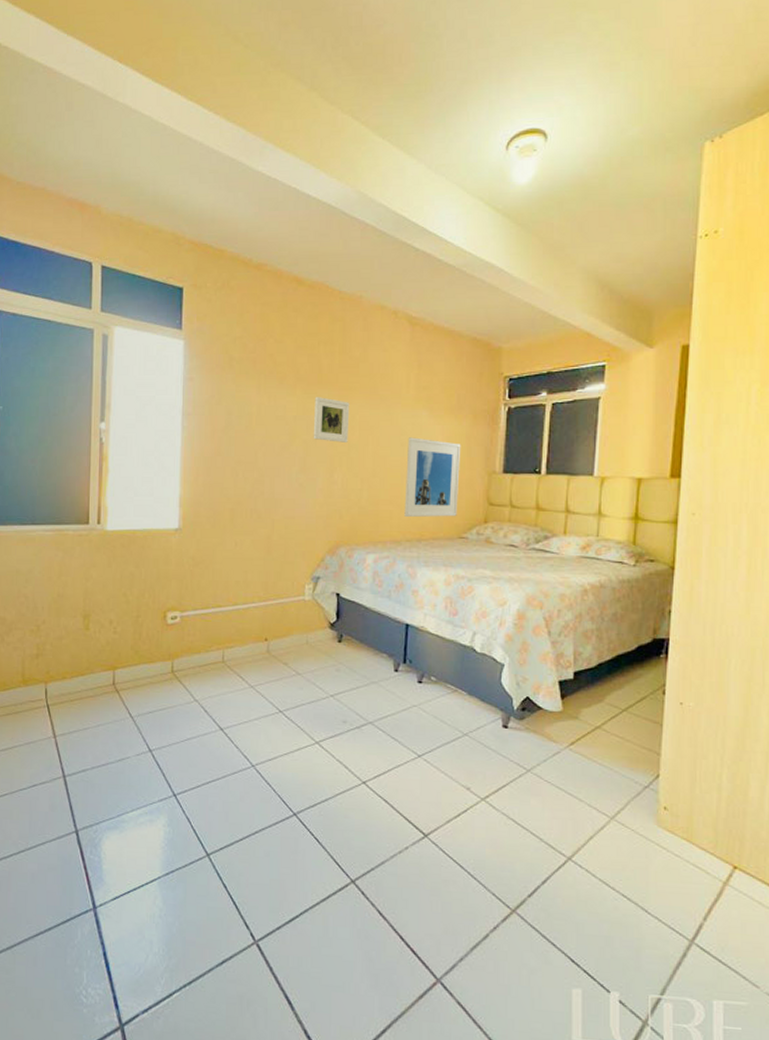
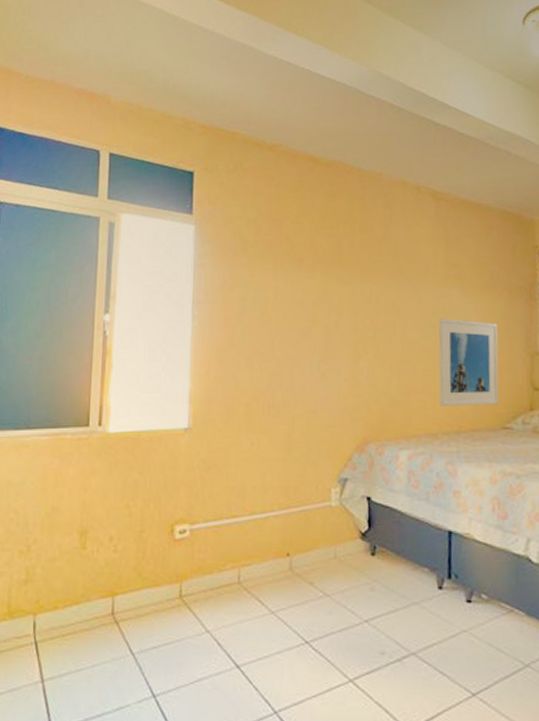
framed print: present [313,397,350,442] -> none [334,279,374,327]

